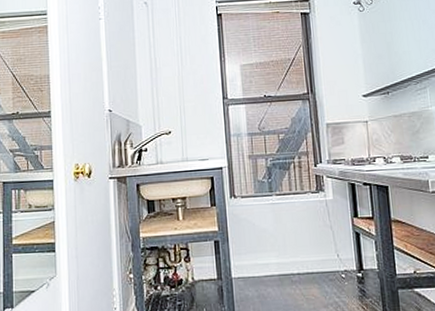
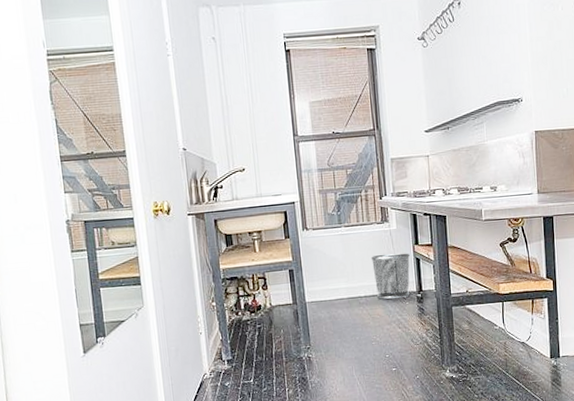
waste bin: none [304,226,350,279] -> present [371,253,410,300]

